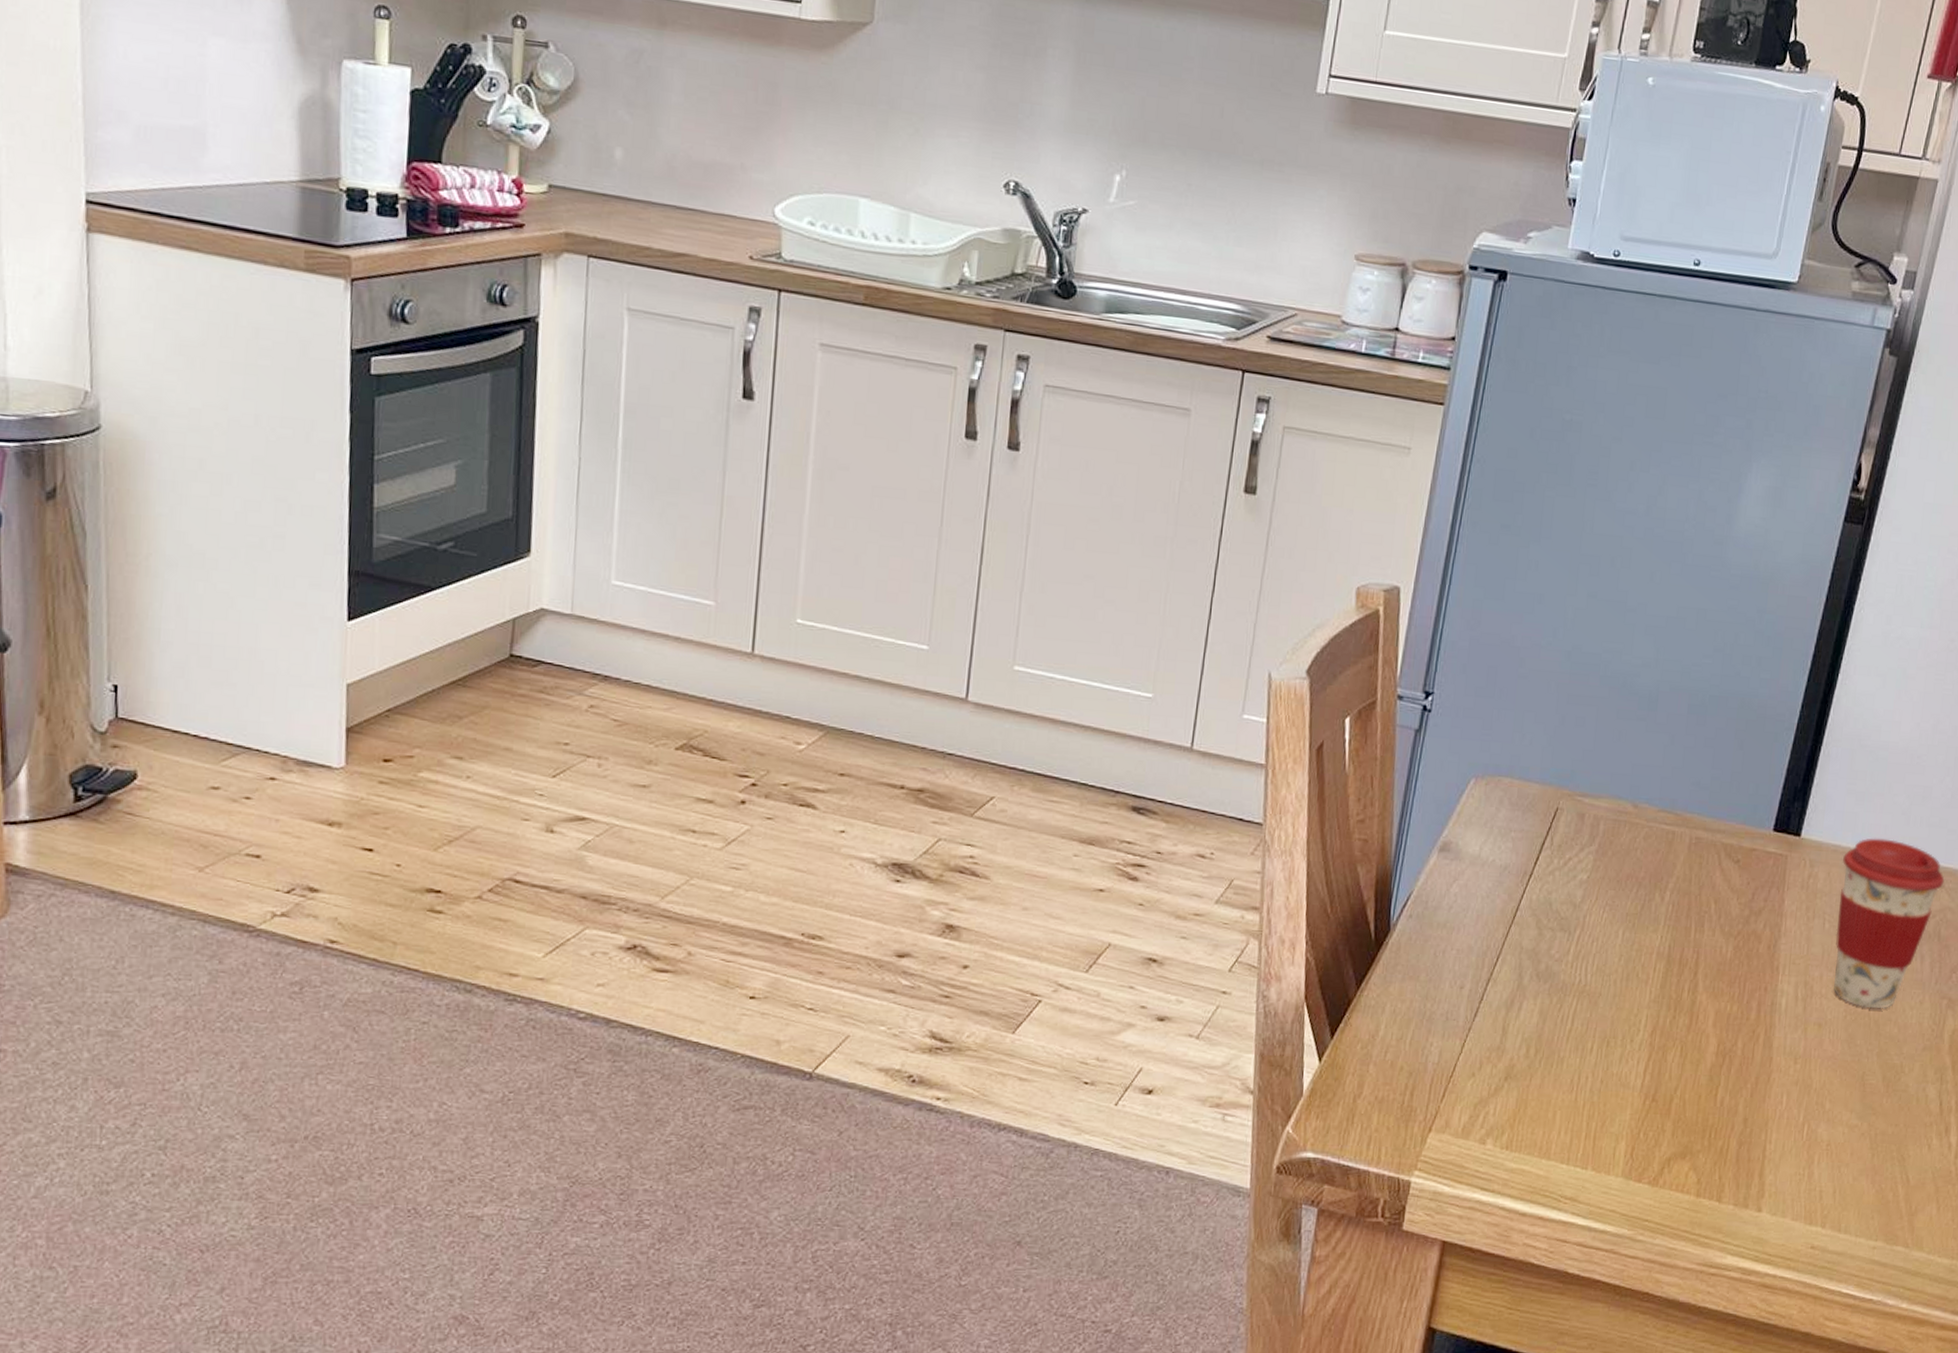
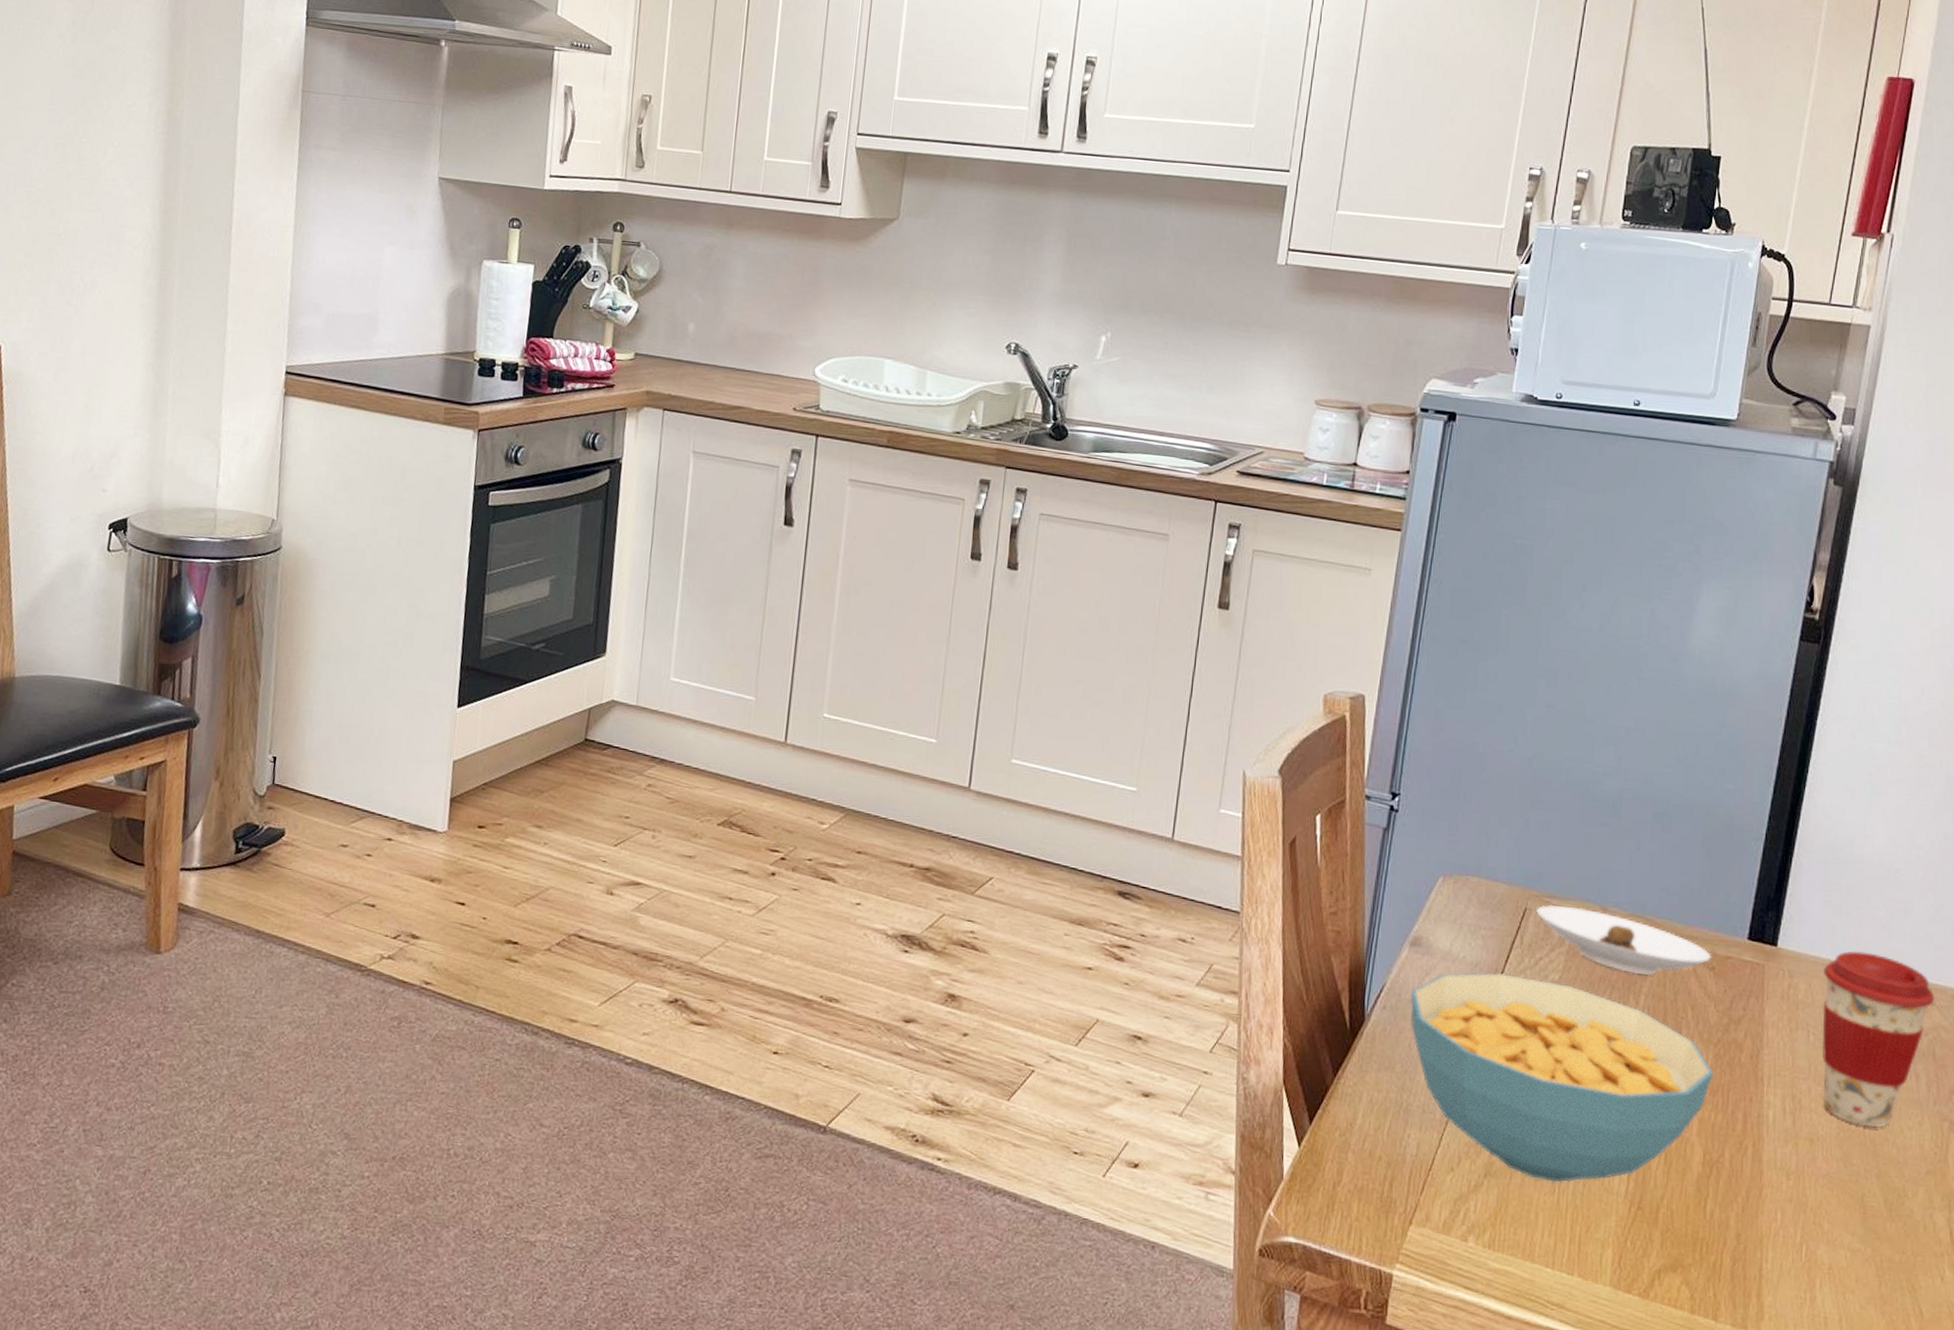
cereal bowl: none [1437,875,1732,1081] -> present [1410,972,1714,1183]
saucer: none [1568,803,1737,872] -> present [1537,904,1711,976]

